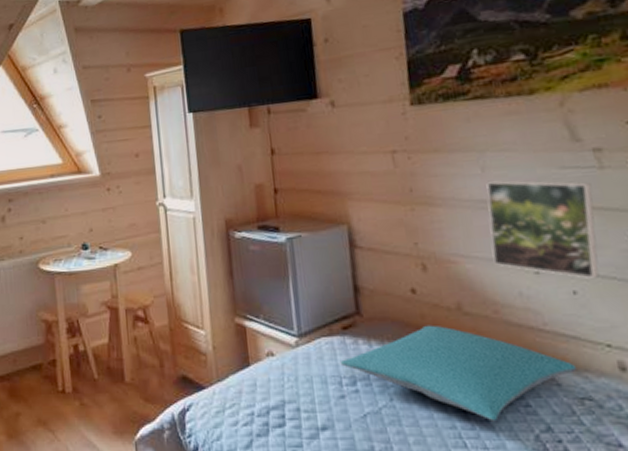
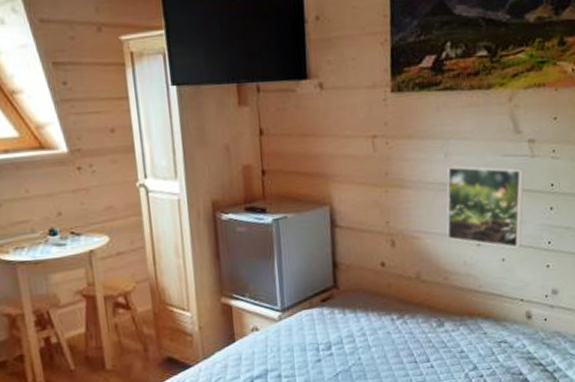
pillow: present [340,325,577,422] -> none [318,292,499,367]

